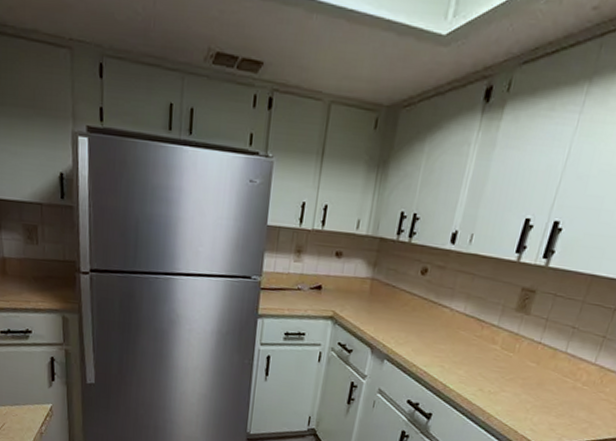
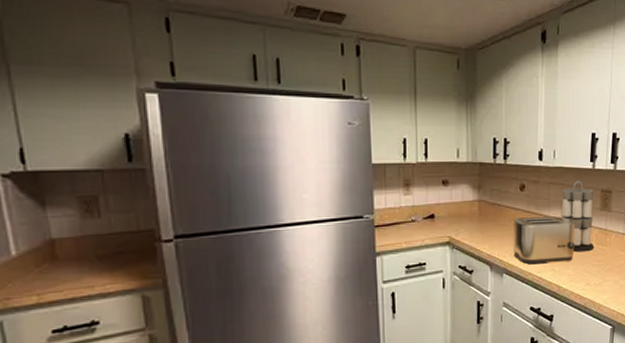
toaster: none [399,303,480,362] -> present [513,216,575,265]
spice rack: none [465,273,513,355] -> present [561,181,594,252]

